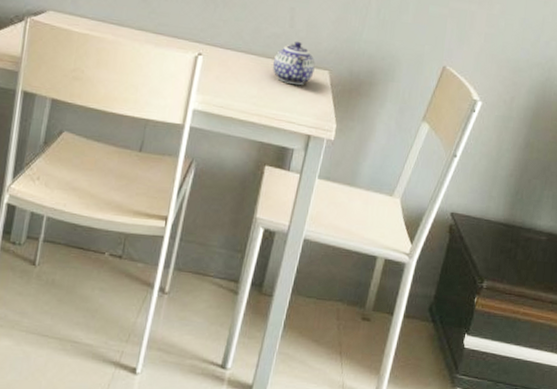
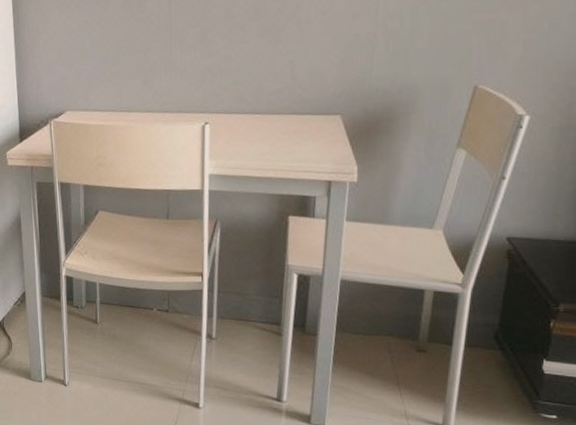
teapot: present [272,41,315,85] -> none [279,92,325,135]

